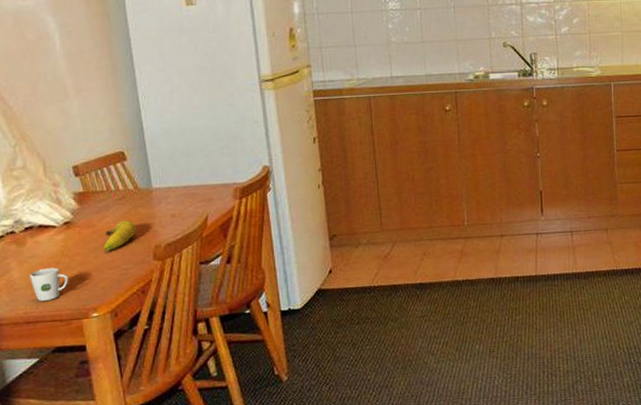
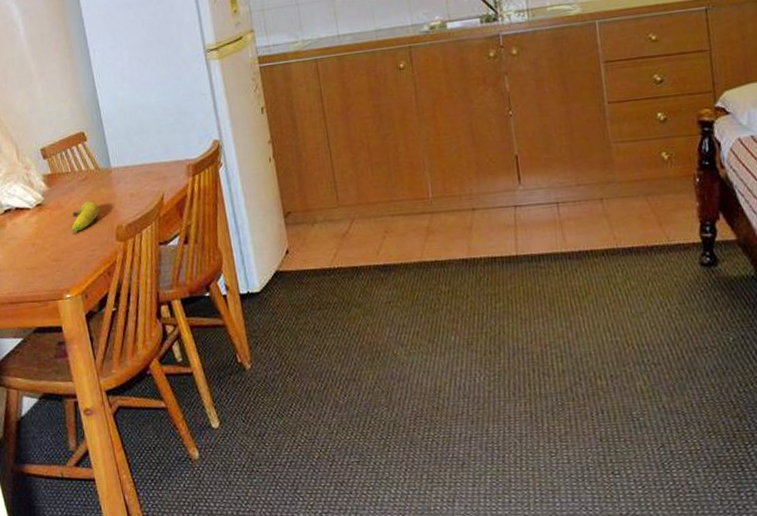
cup: present [30,267,69,301] -> none [11,249,44,282]

